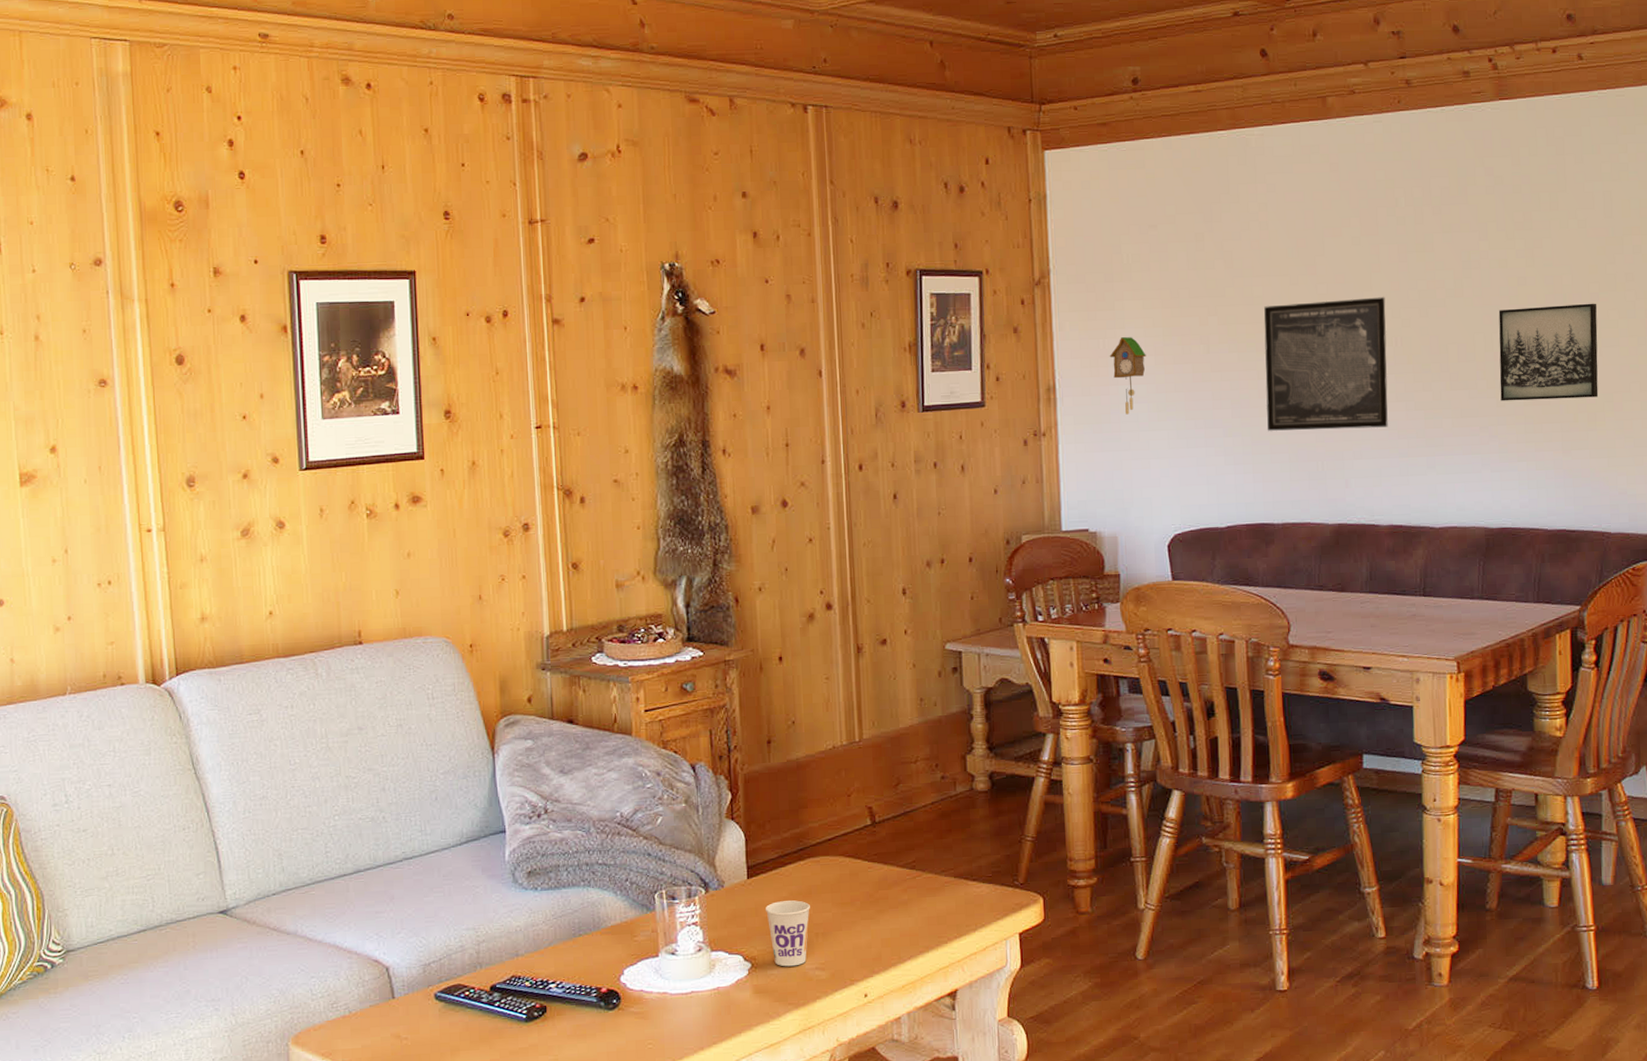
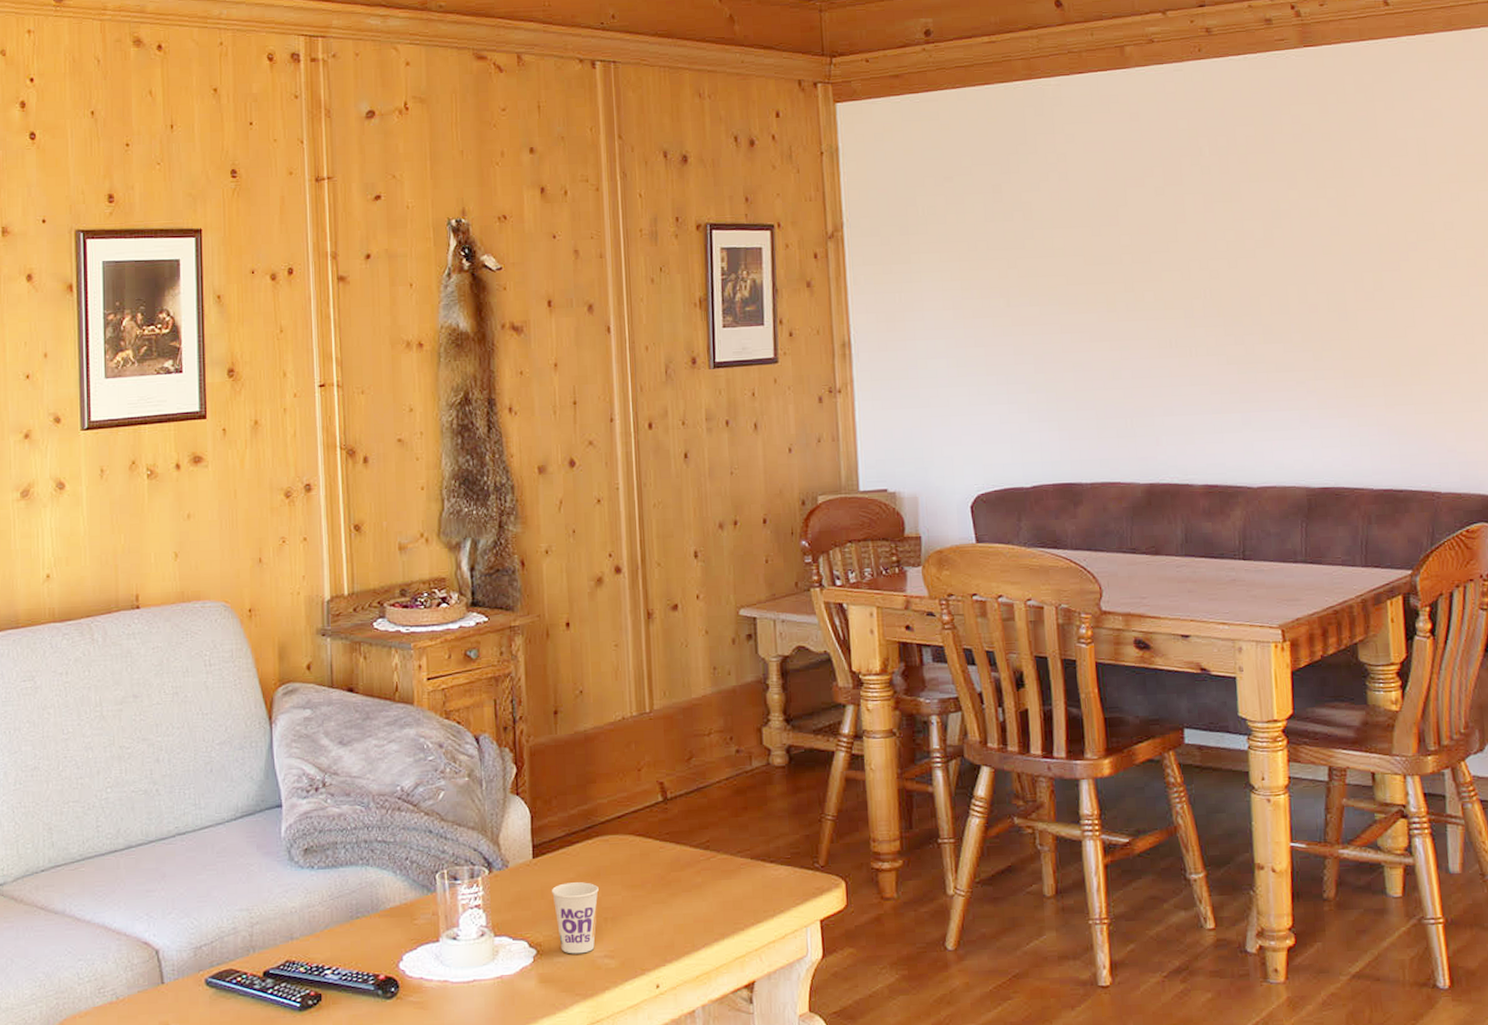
cuckoo clock: present [1109,337,1146,415] -> none [906,291,944,371]
wall art: present [1264,297,1388,431] -> none [1066,248,1200,387]
wall art: present [1498,303,1599,401] -> none [1311,253,1422,355]

